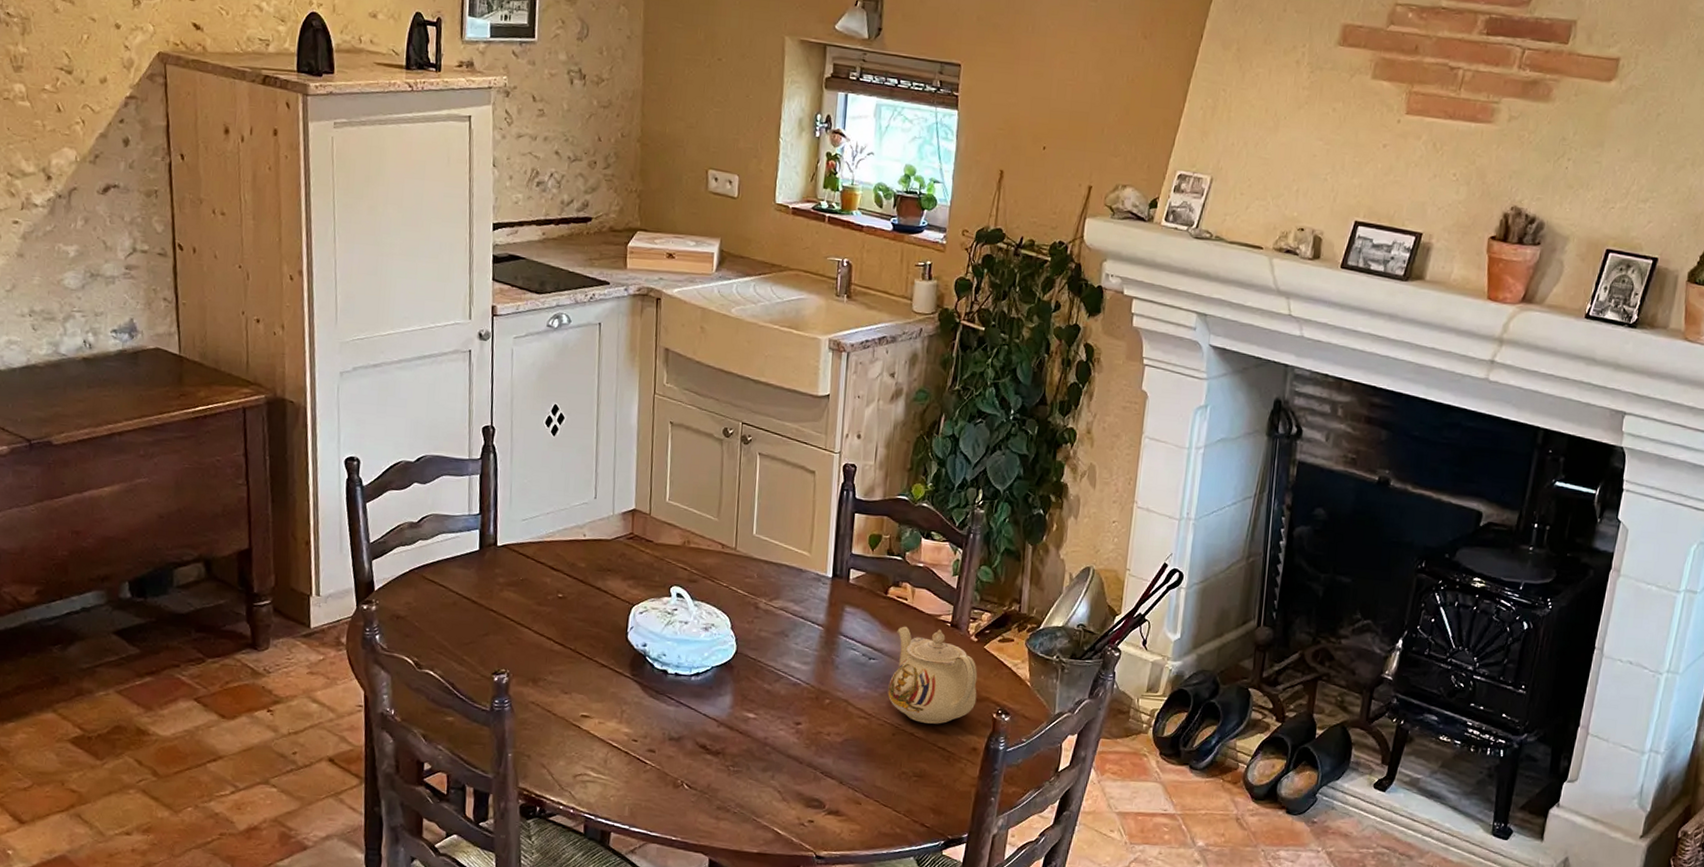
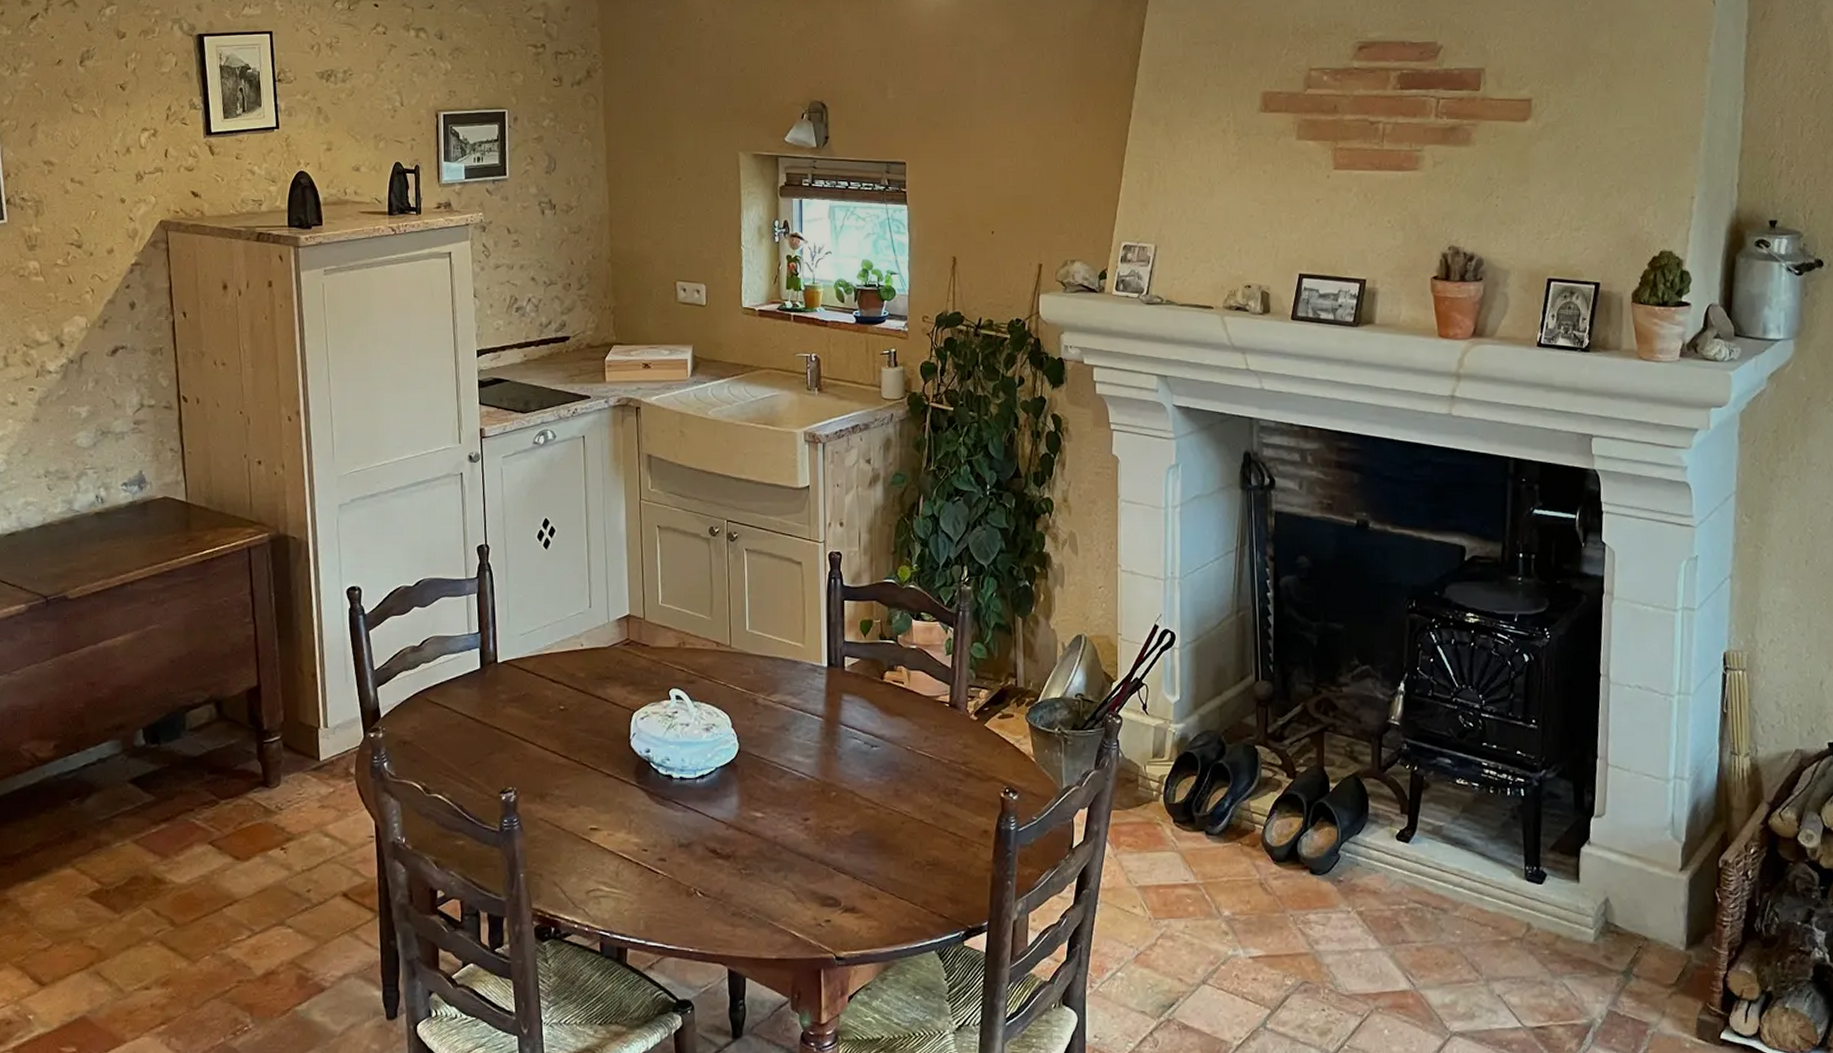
teapot: present [887,626,978,724] -> none [893,710,983,809]

